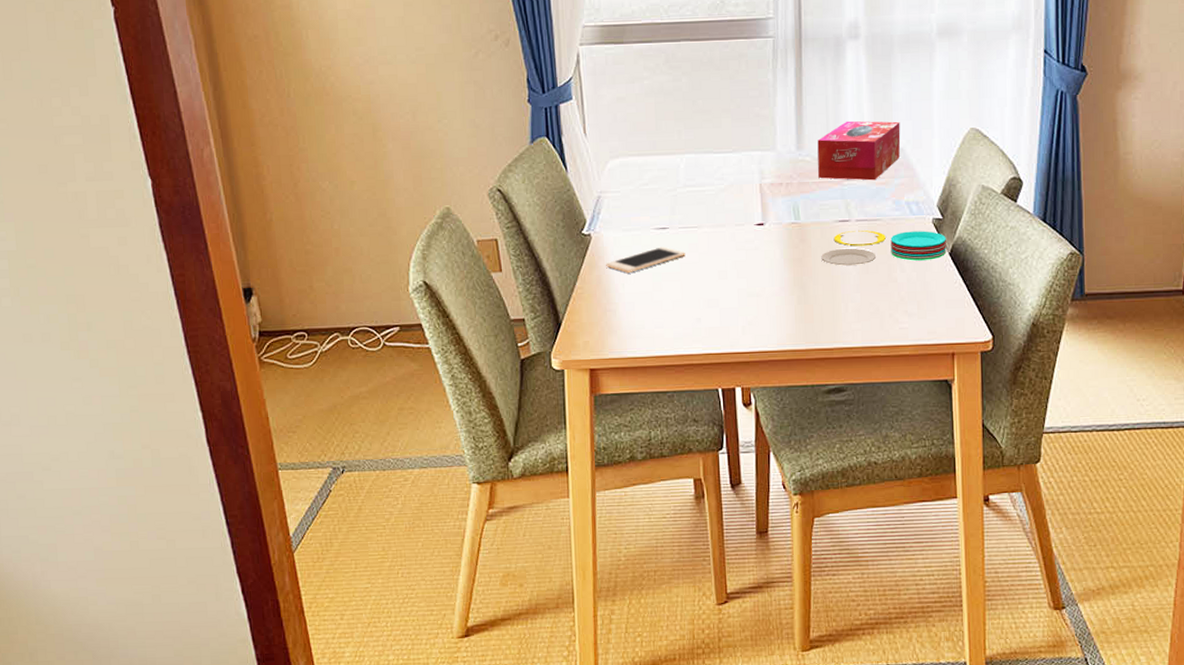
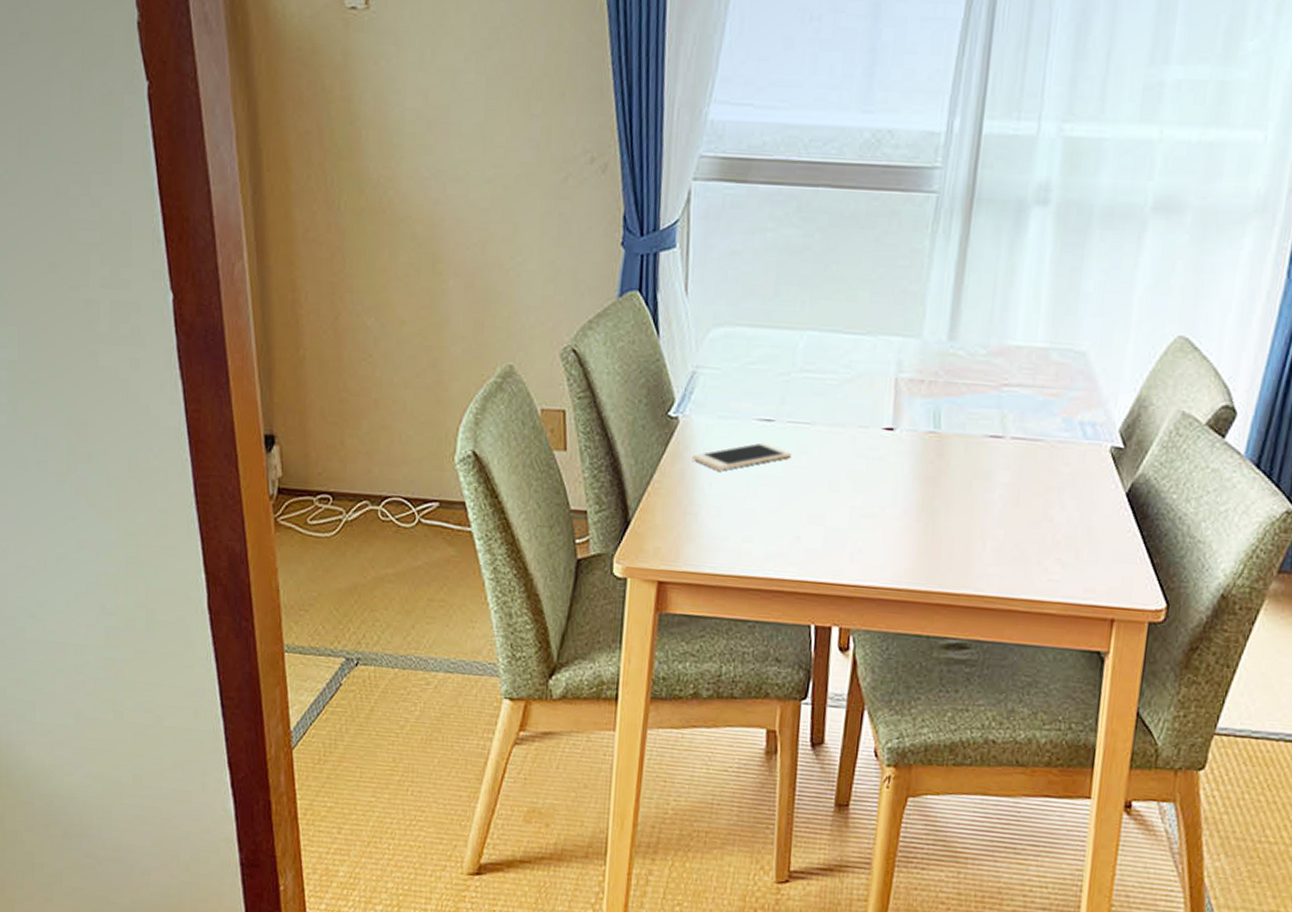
tissue box: present [817,120,901,181] -> none [971,309,1087,390]
plate: present [821,230,946,266] -> none [960,450,1125,499]

